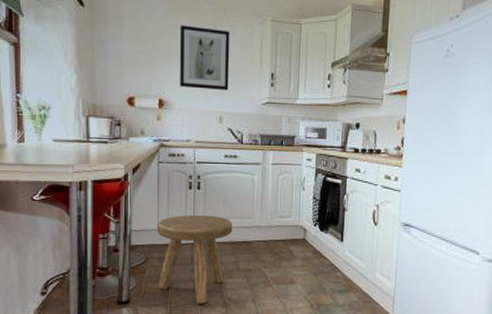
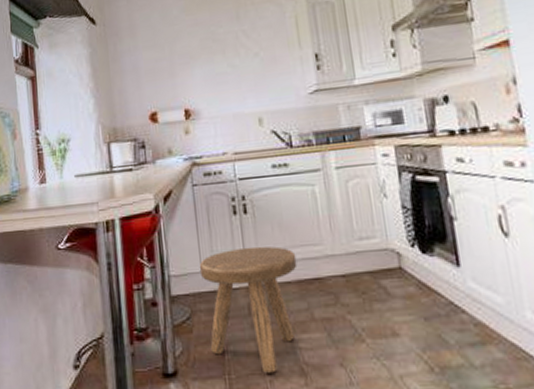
wall art: present [179,25,230,90] -> none [198,15,265,91]

